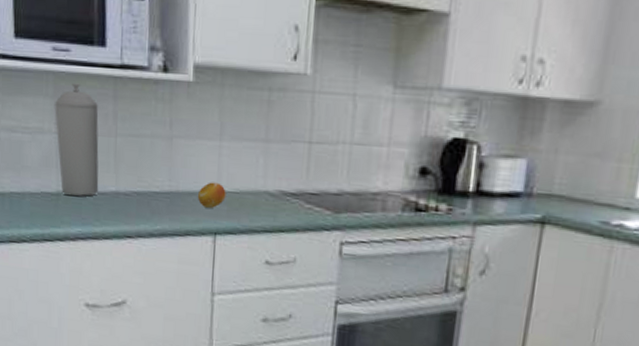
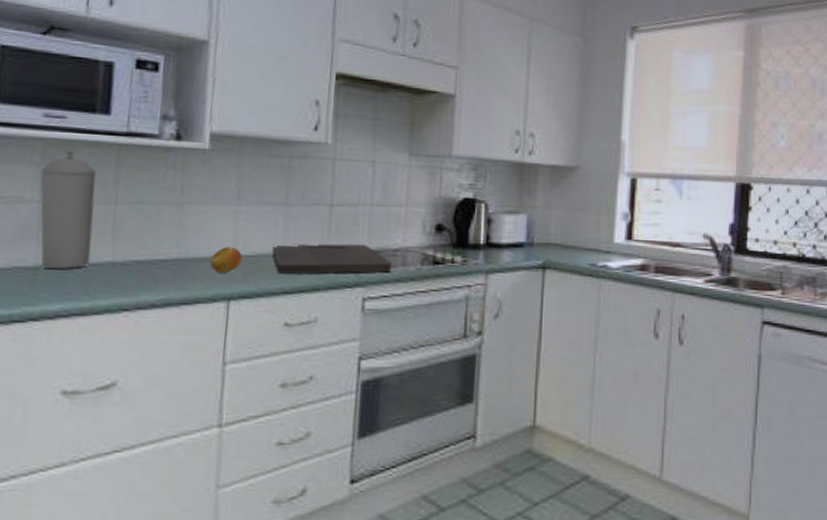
cutting board: none [253,181,371,218] -> present [272,243,392,275]

